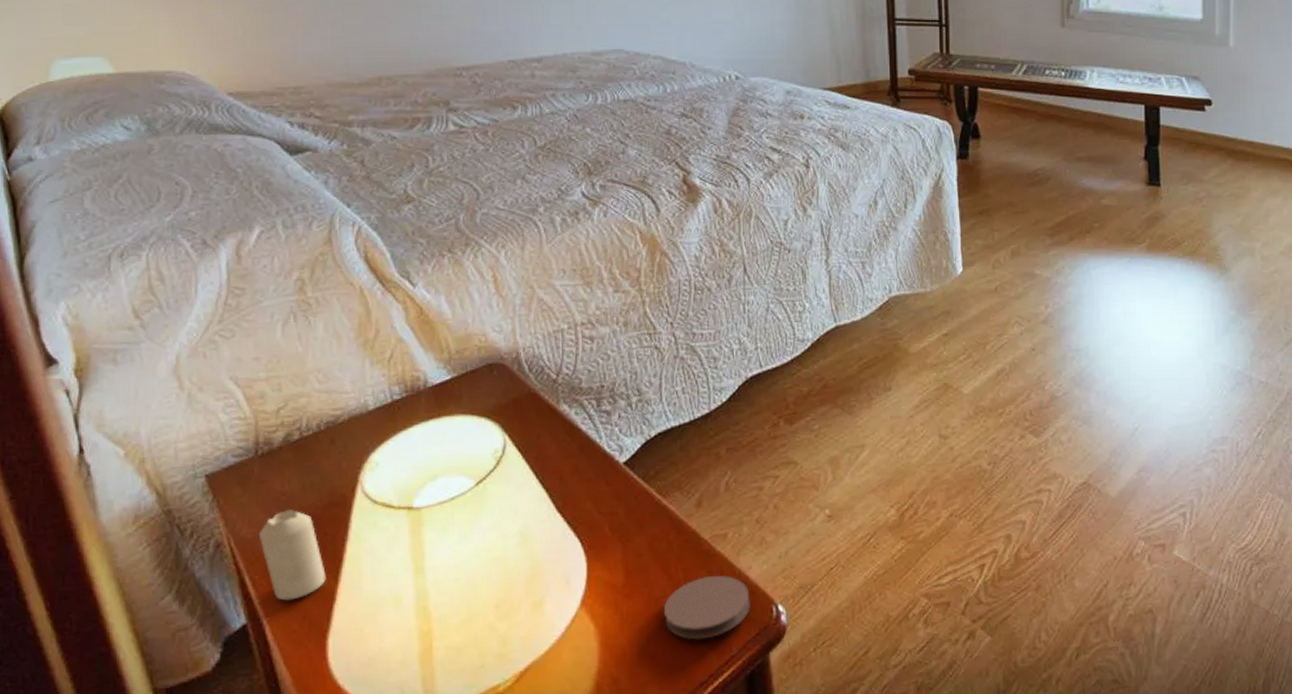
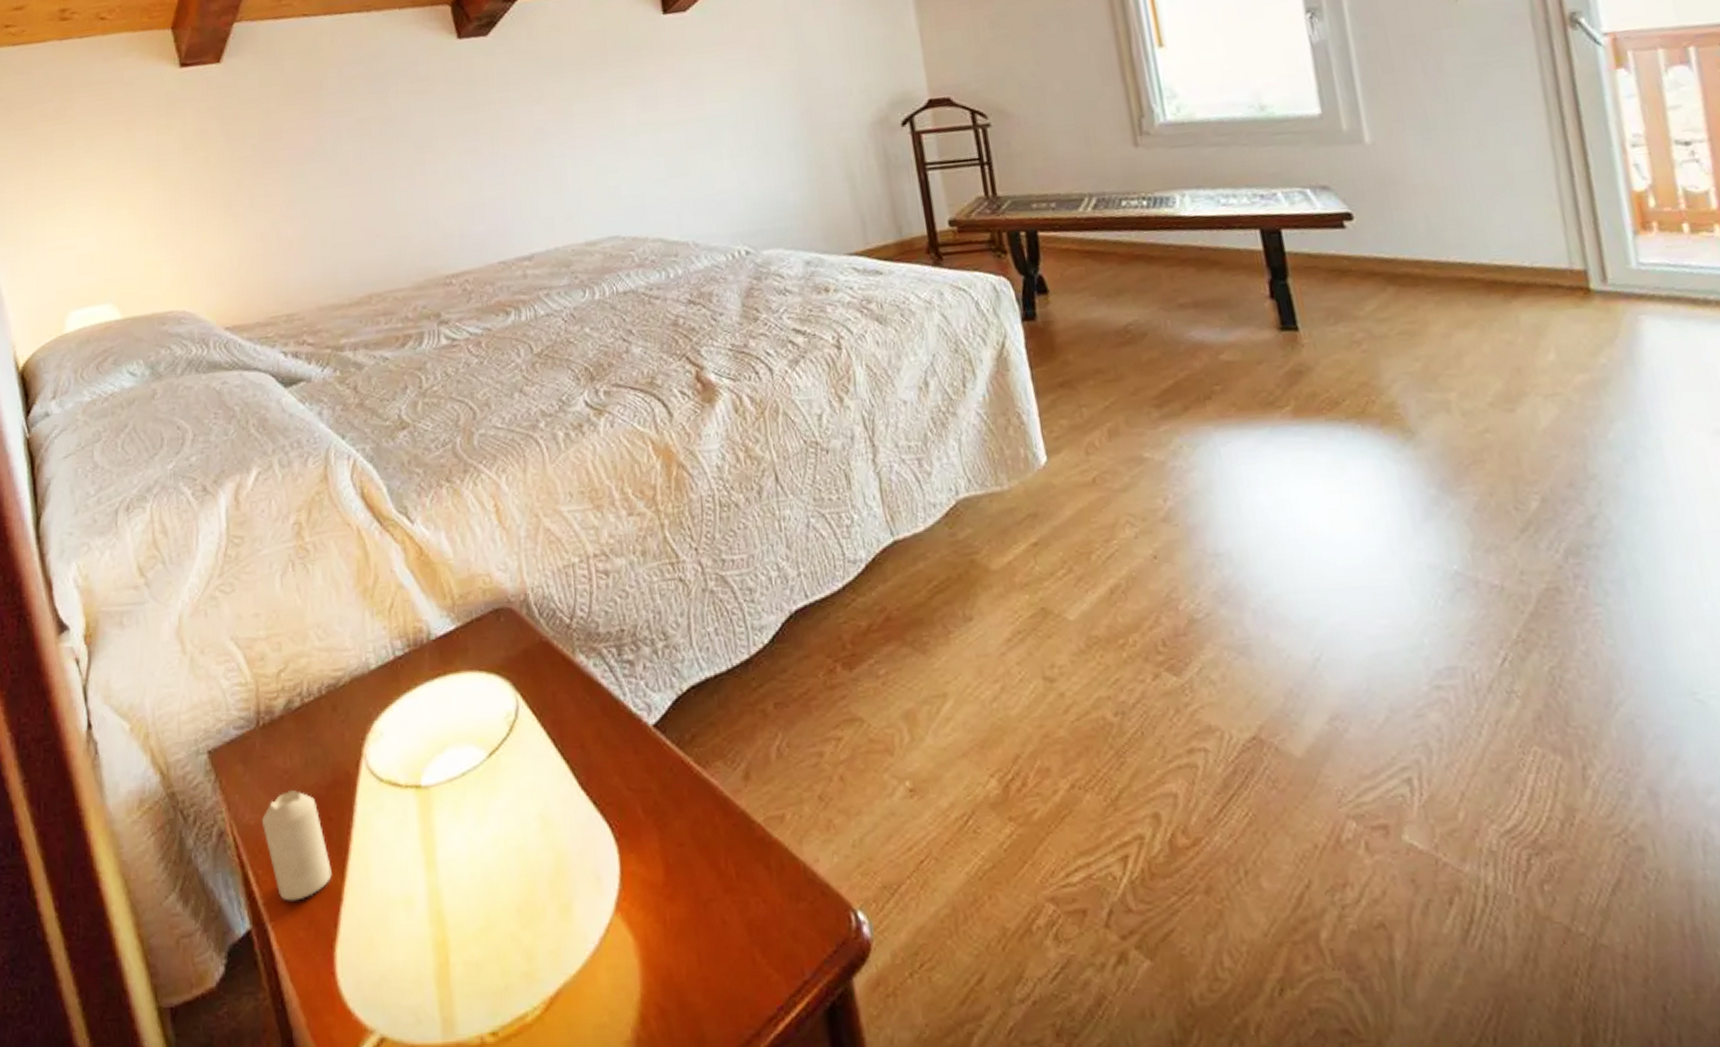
coaster: present [663,575,750,640] -> none [713,870,822,959]

